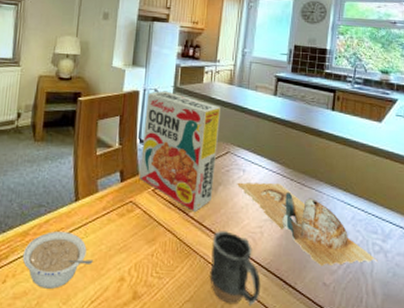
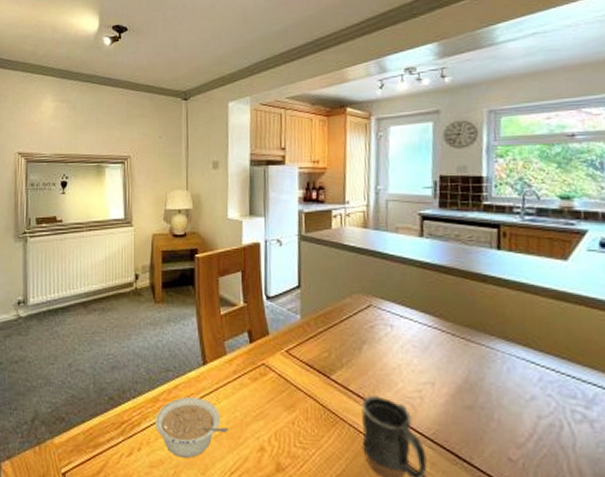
cereal box: present [140,90,222,213] -> none [269,240,357,375]
chopping board: present [237,182,378,266] -> none [385,339,581,438]

